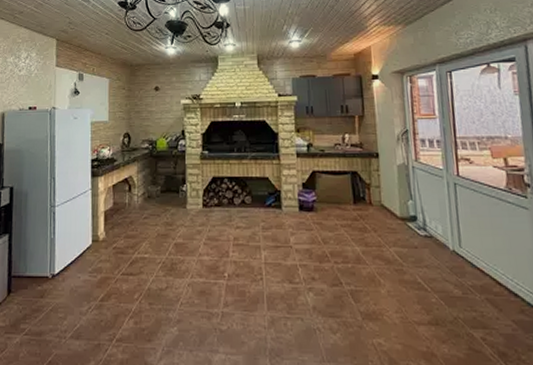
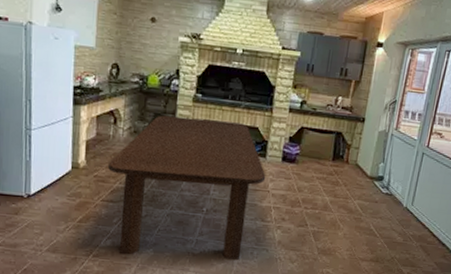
dining table: none [126,175,286,337] -> present [108,115,266,260]

